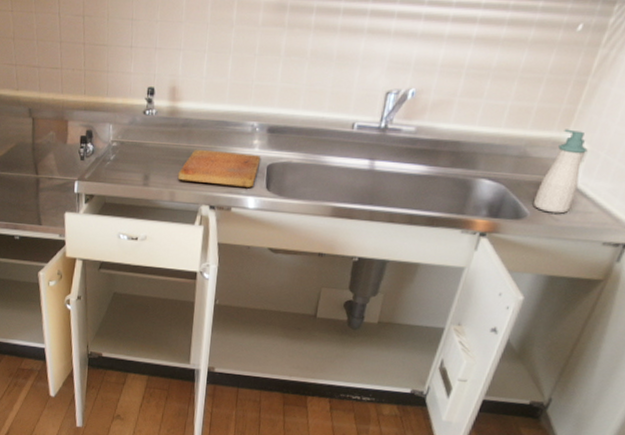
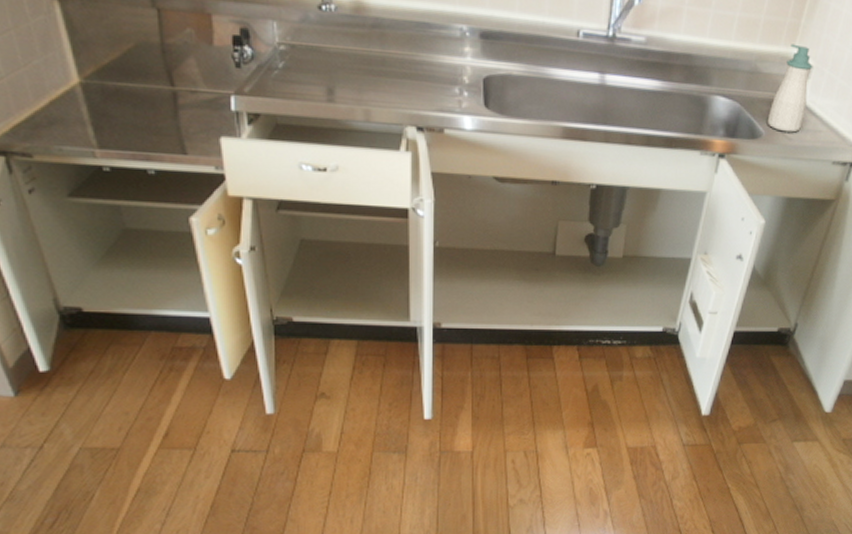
cutting board: present [177,149,261,187] -> none [372,56,475,104]

